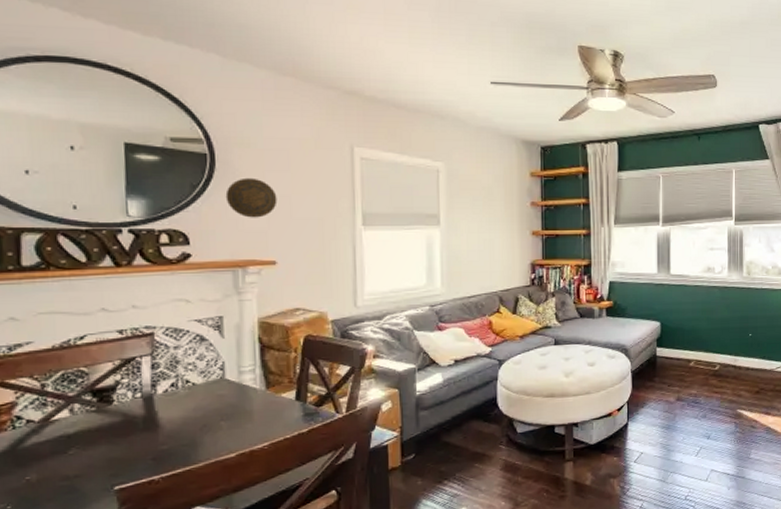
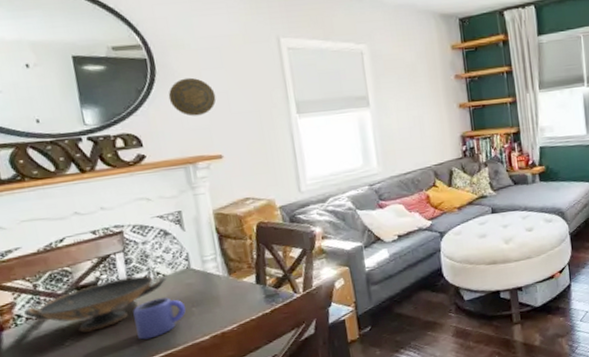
decorative bowl: none [24,383,196,441] -> present [23,275,167,332]
mug: none [153,408,213,453] -> present [133,297,186,340]

